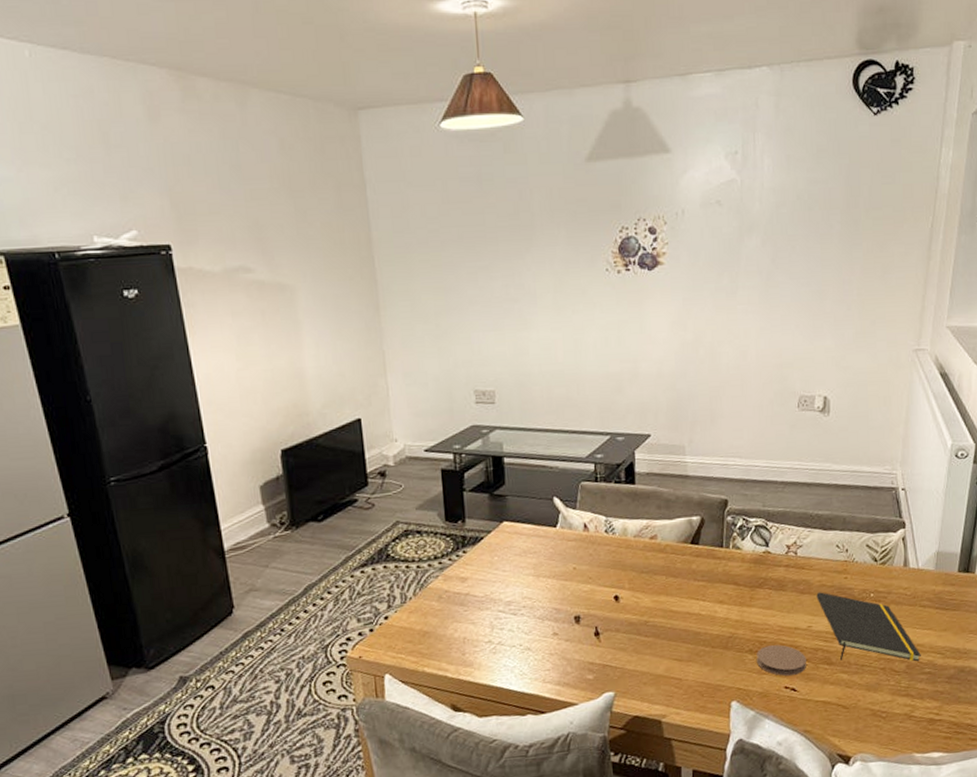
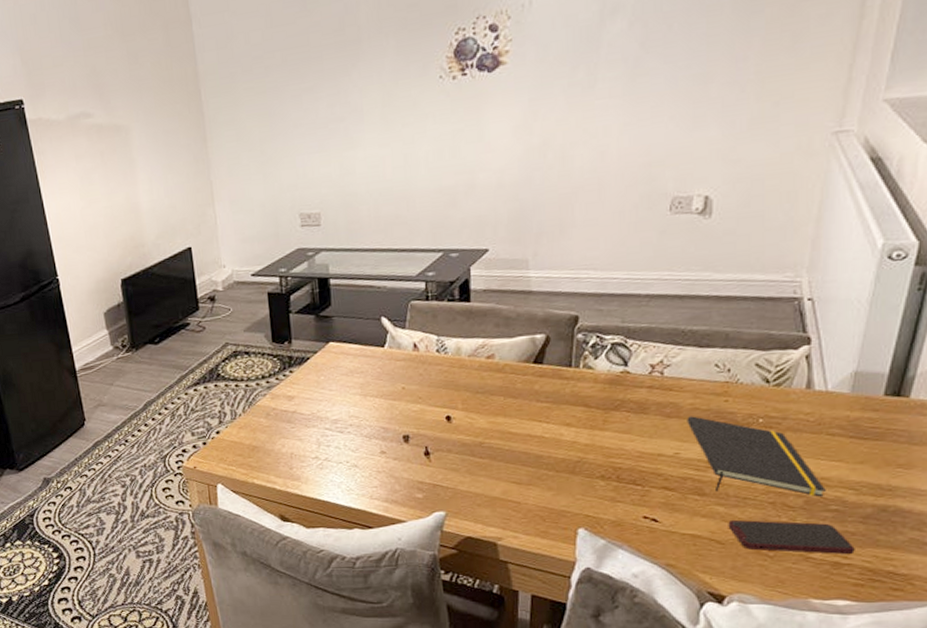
coaster: present [757,644,806,676] -> none [610,472,671,505]
smartphone: none [851,684,944,713] -> present [728,519,855,555]

